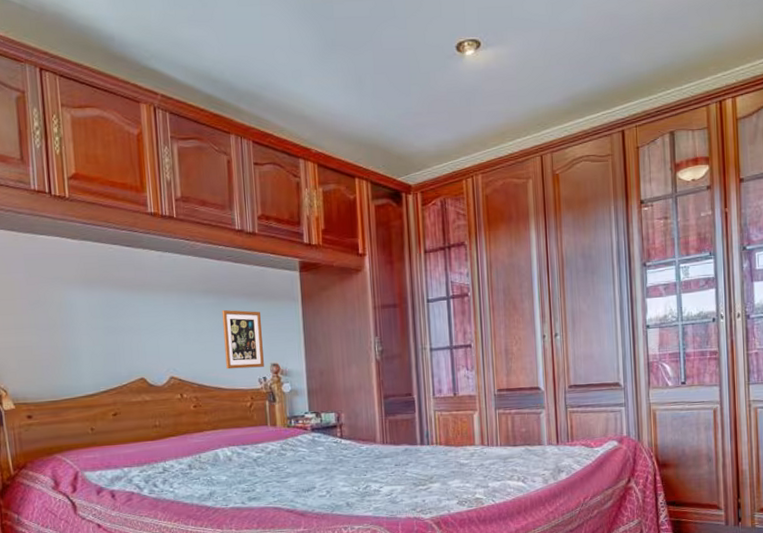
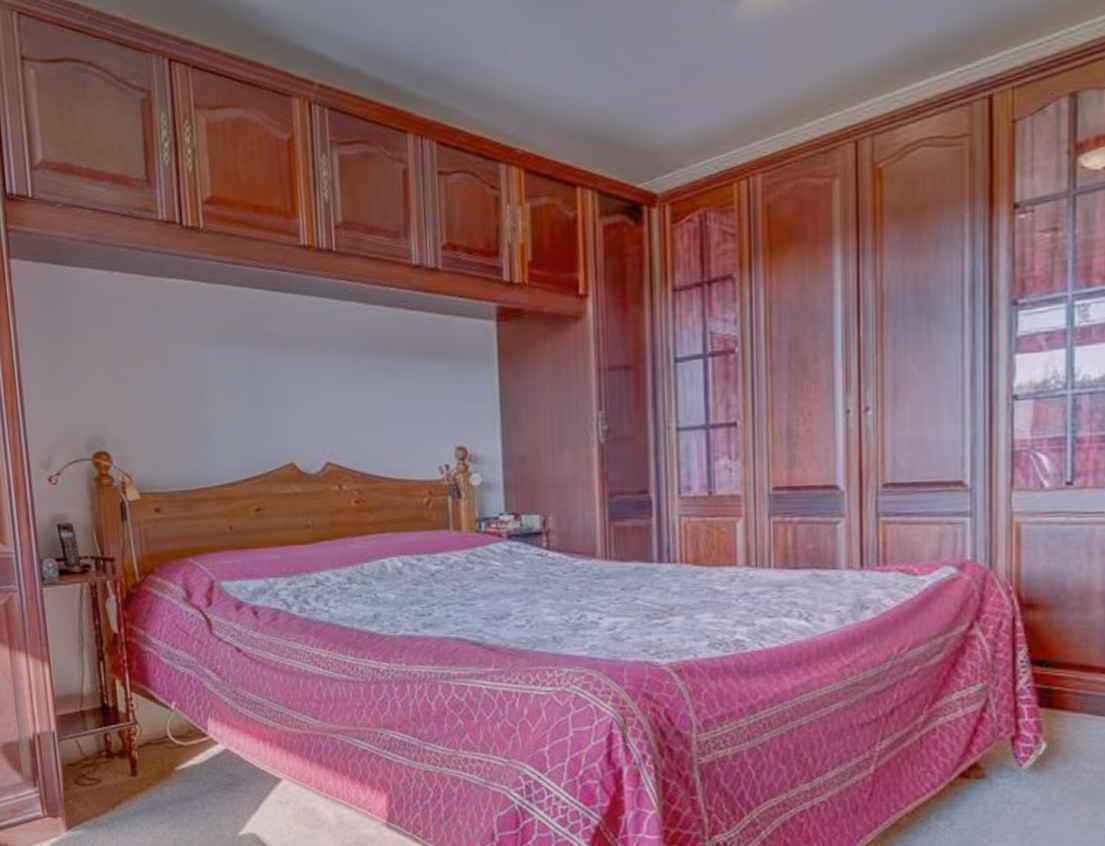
picture frame: present [222,309,264,370] -> none [393,373,447,454]

